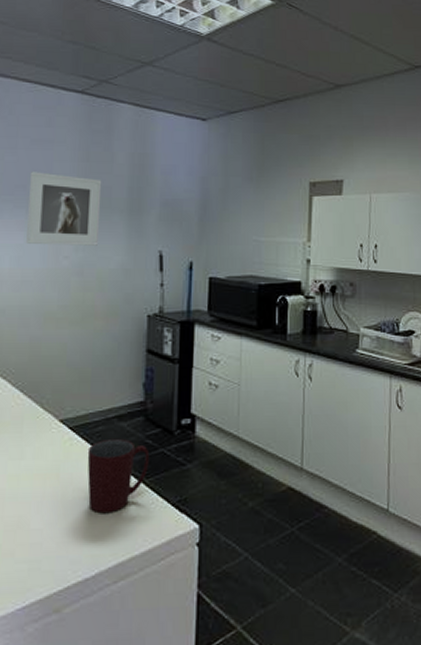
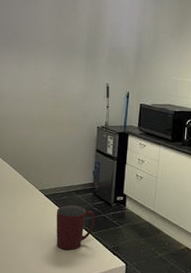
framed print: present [26,171,102,246] -> none [19,24,70,77]

